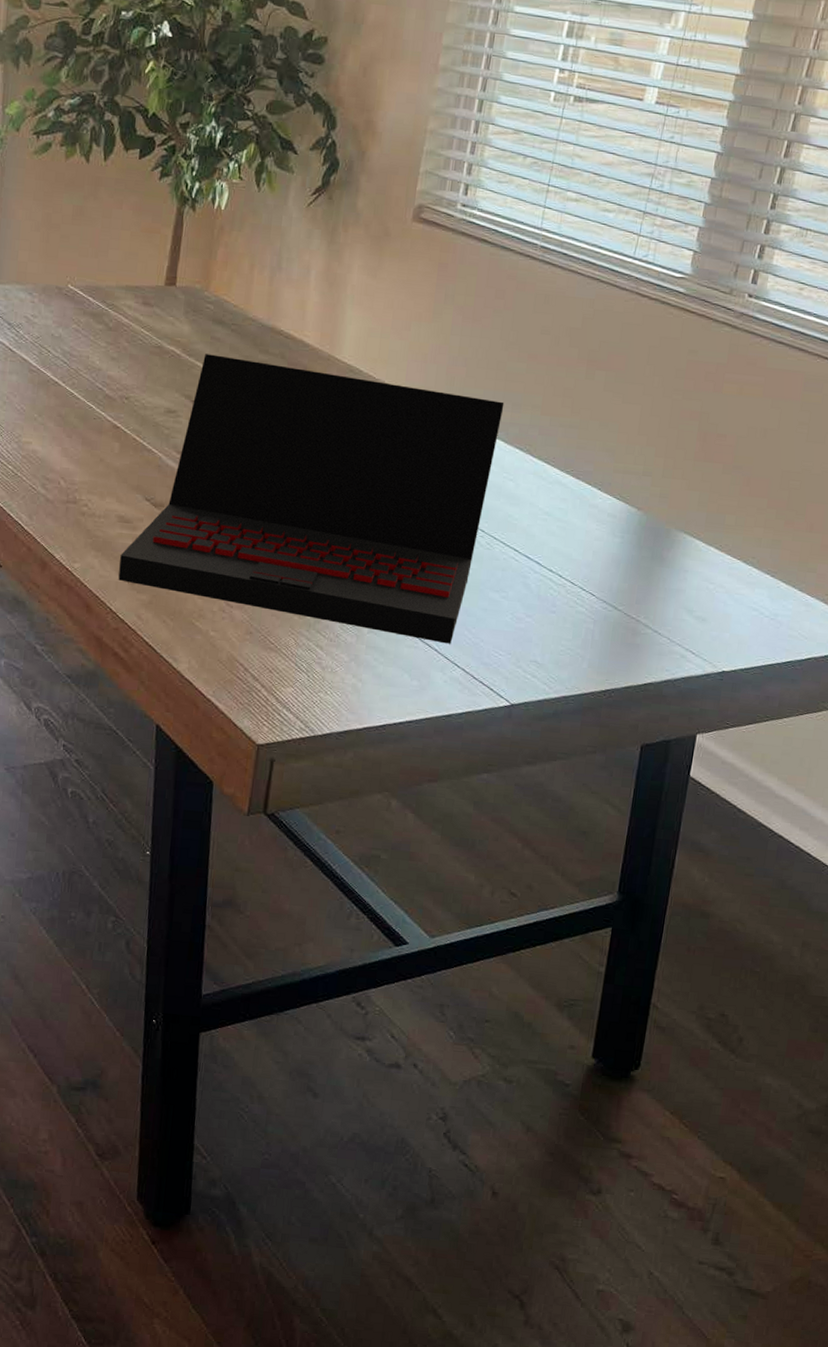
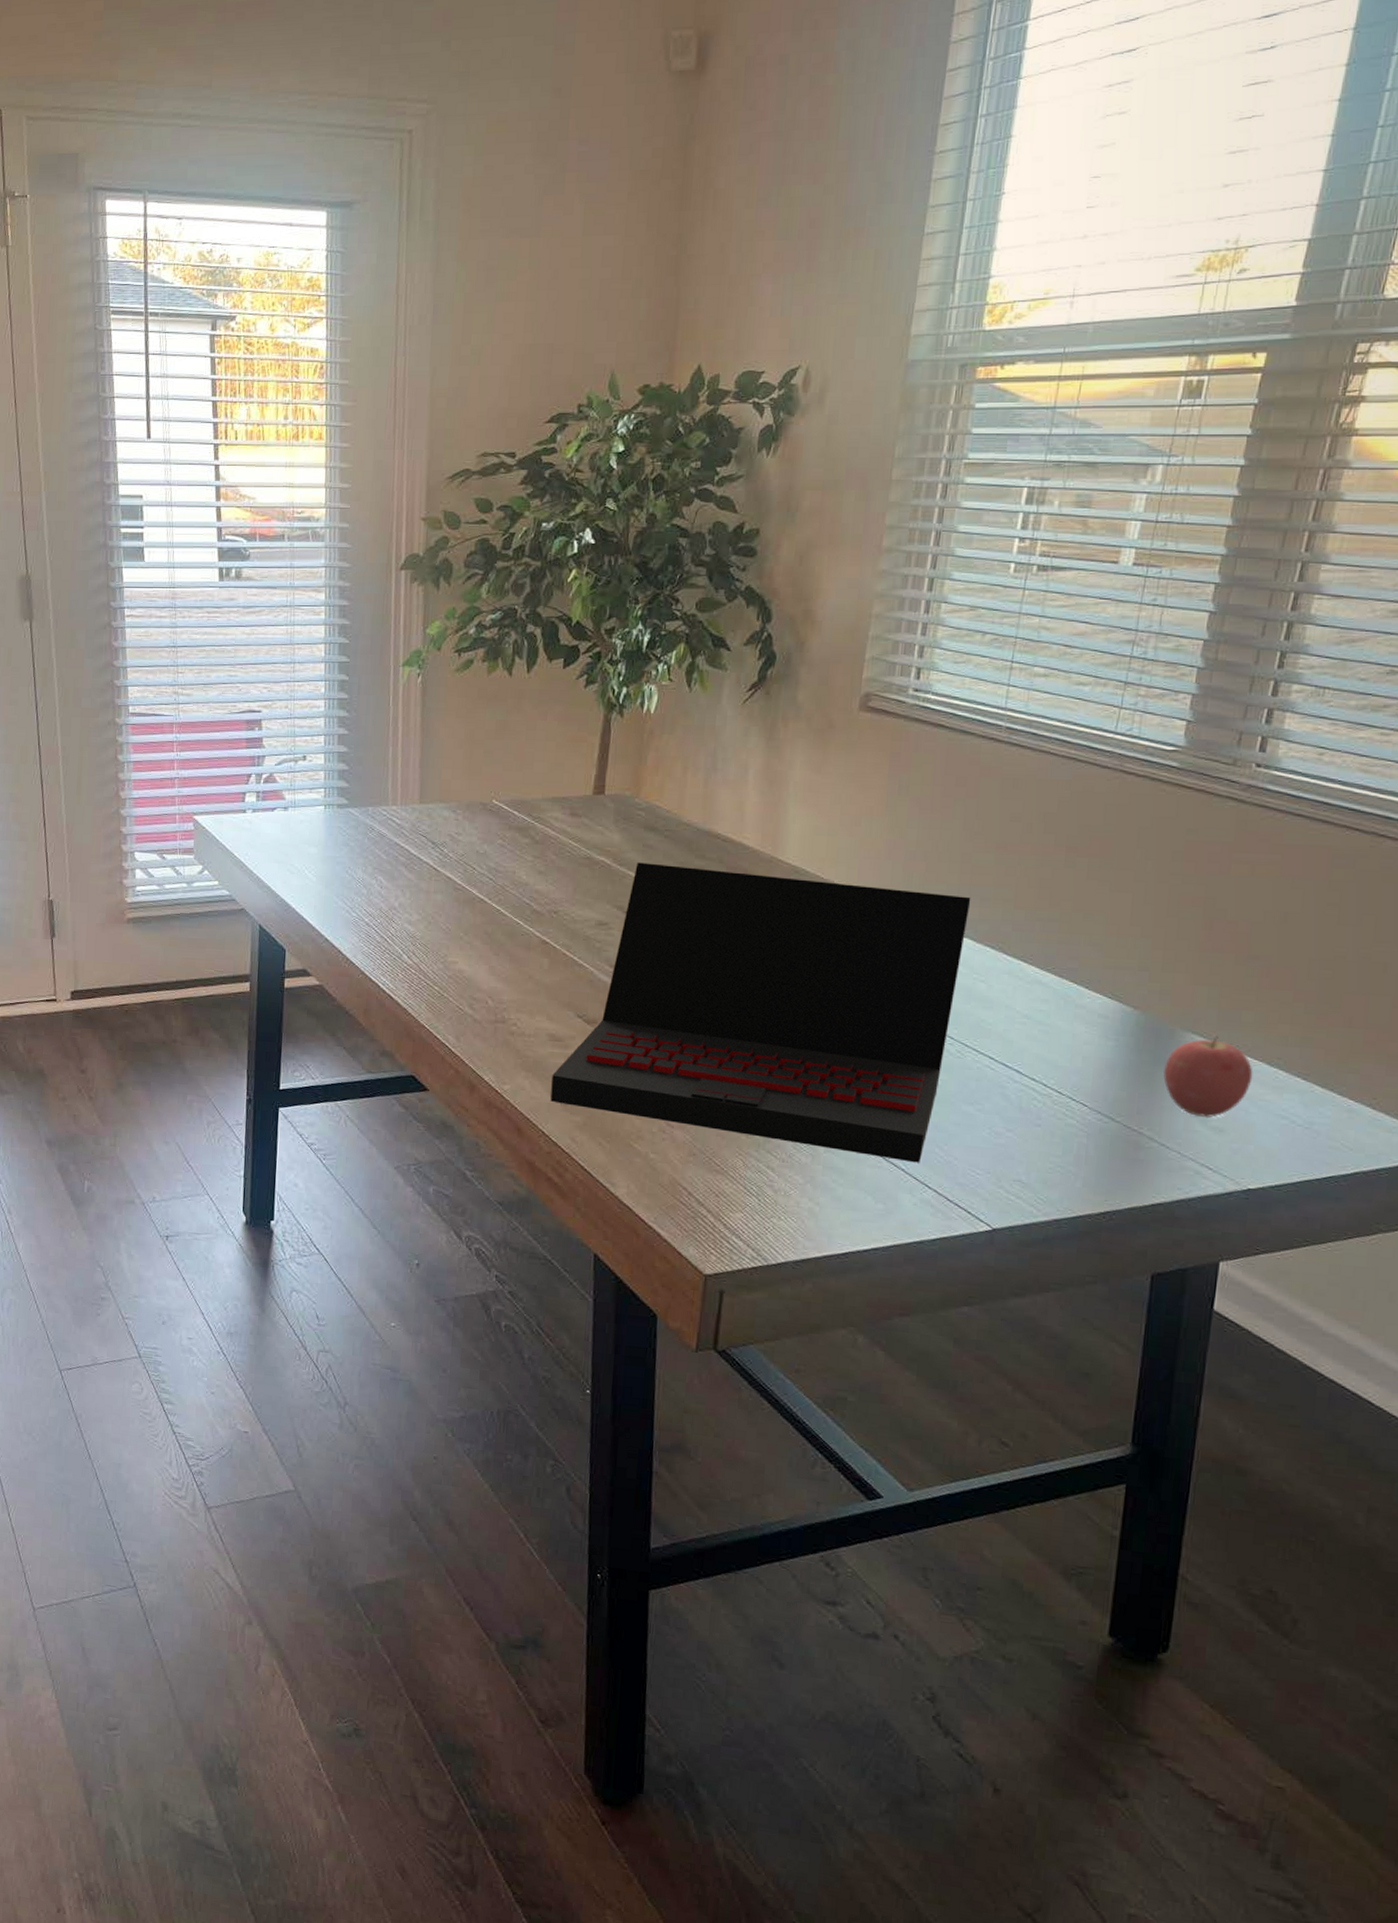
apple: none [659,536,732,609] -> present [1163,1036,1253,1118]

